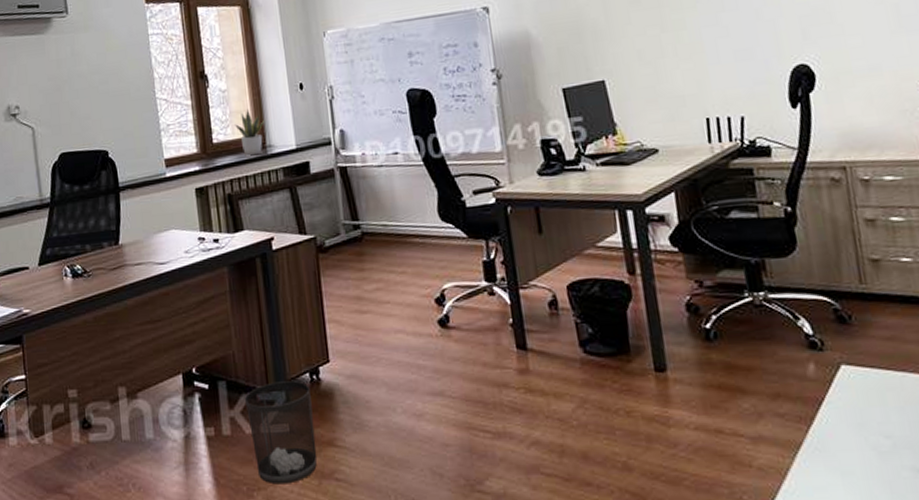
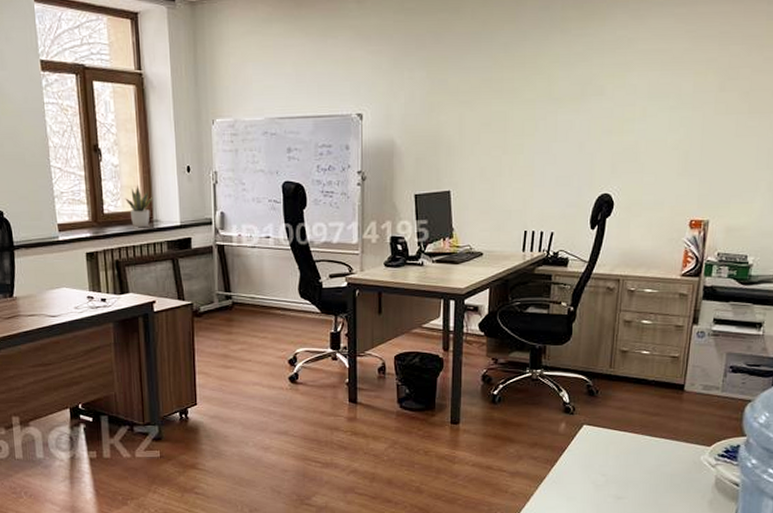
waste bin: present [244,381,318,485] -> none [123,418,182,496]

